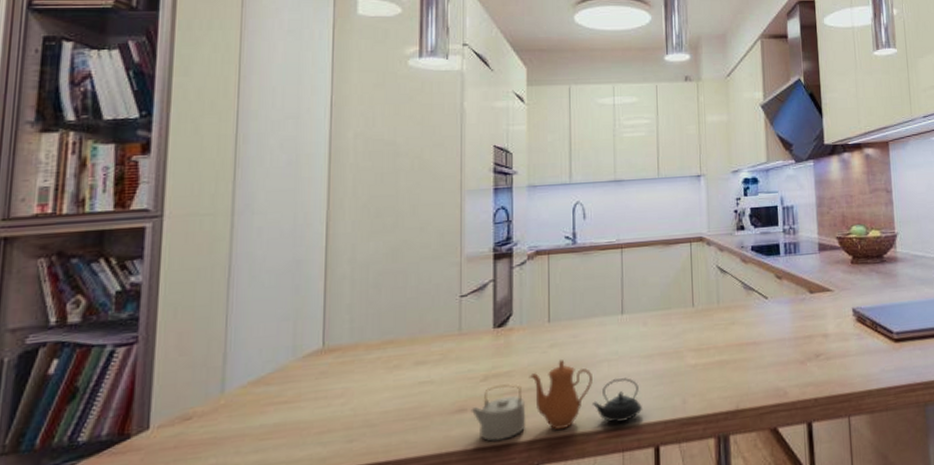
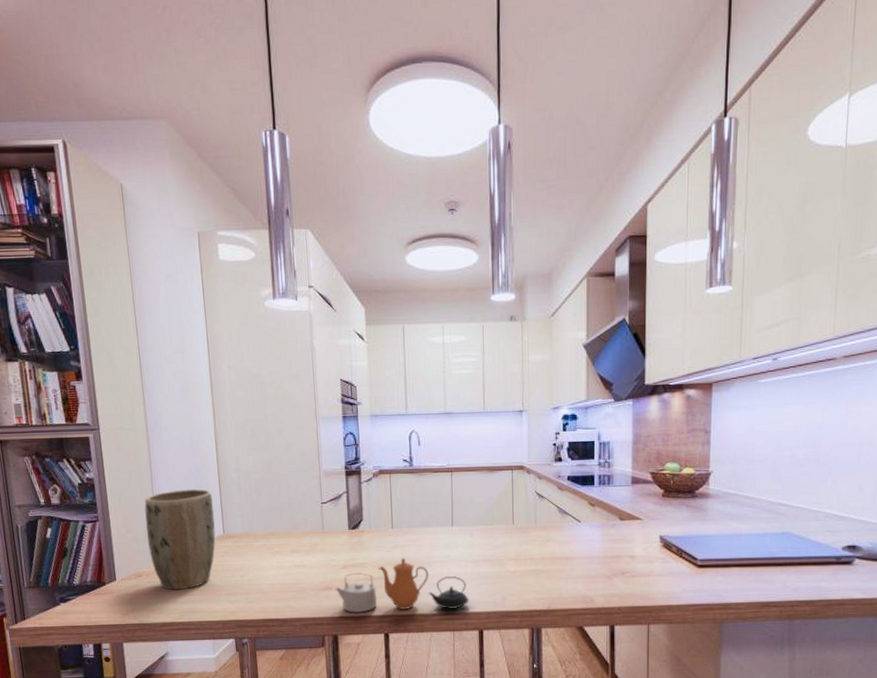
plant pot: none [208,287,313,436] -> present [144,488,216,590]

